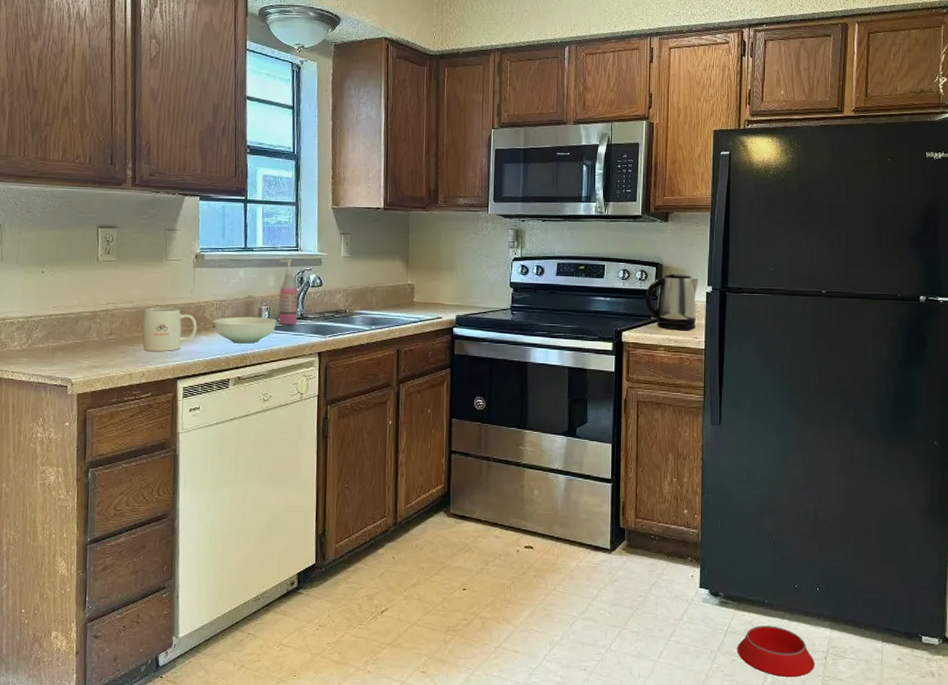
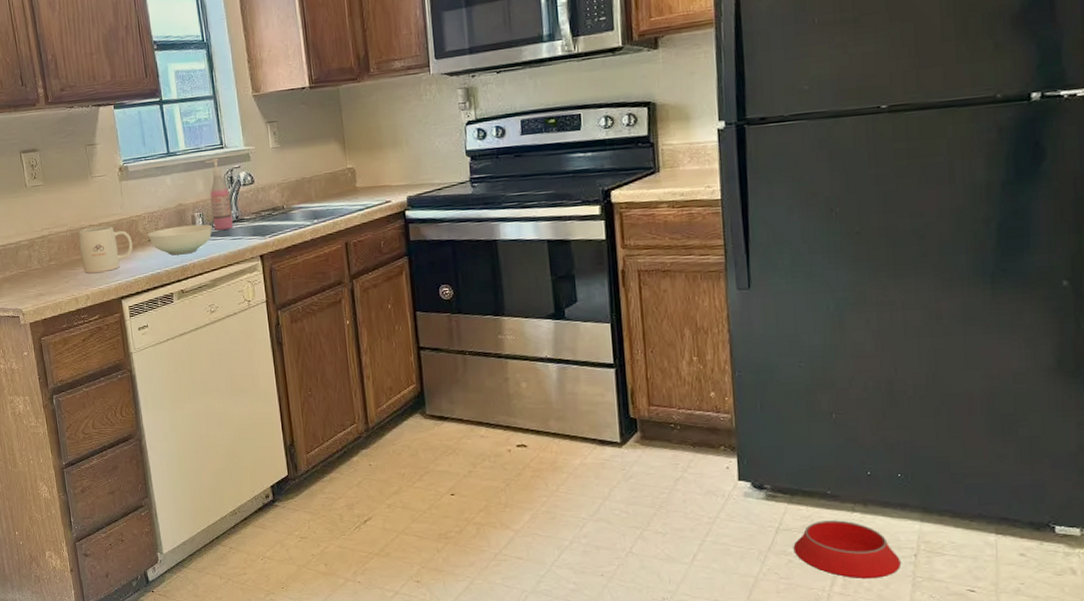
kettle: present [645,272,699,331] -> none [636,110,707,182]

